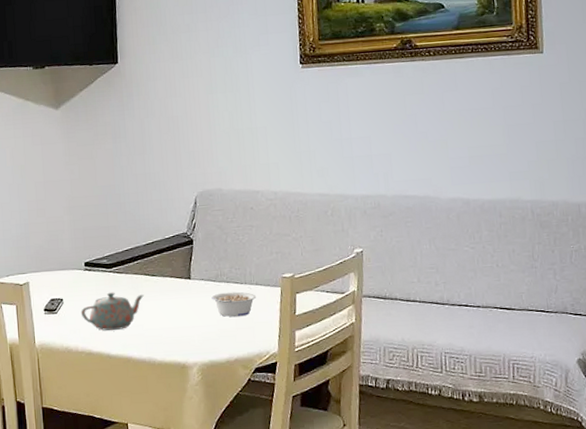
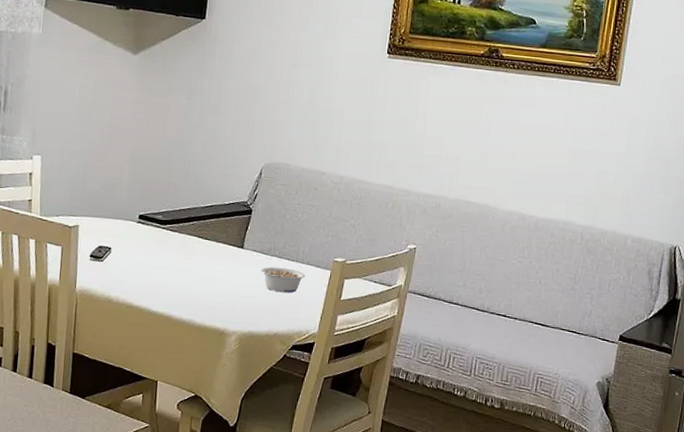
teapot: present [80,292,145,331] -> none [127,248,195,288]

